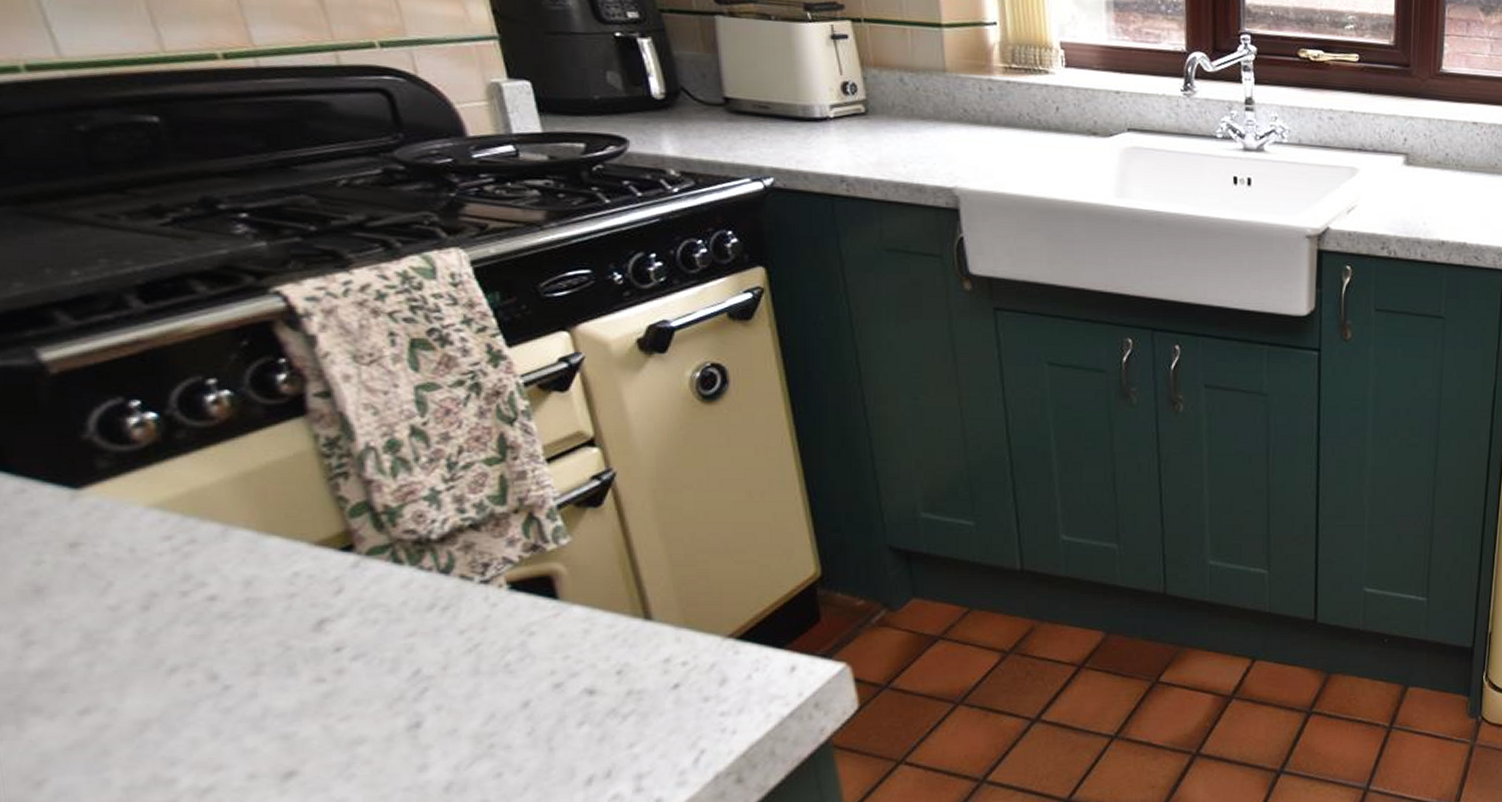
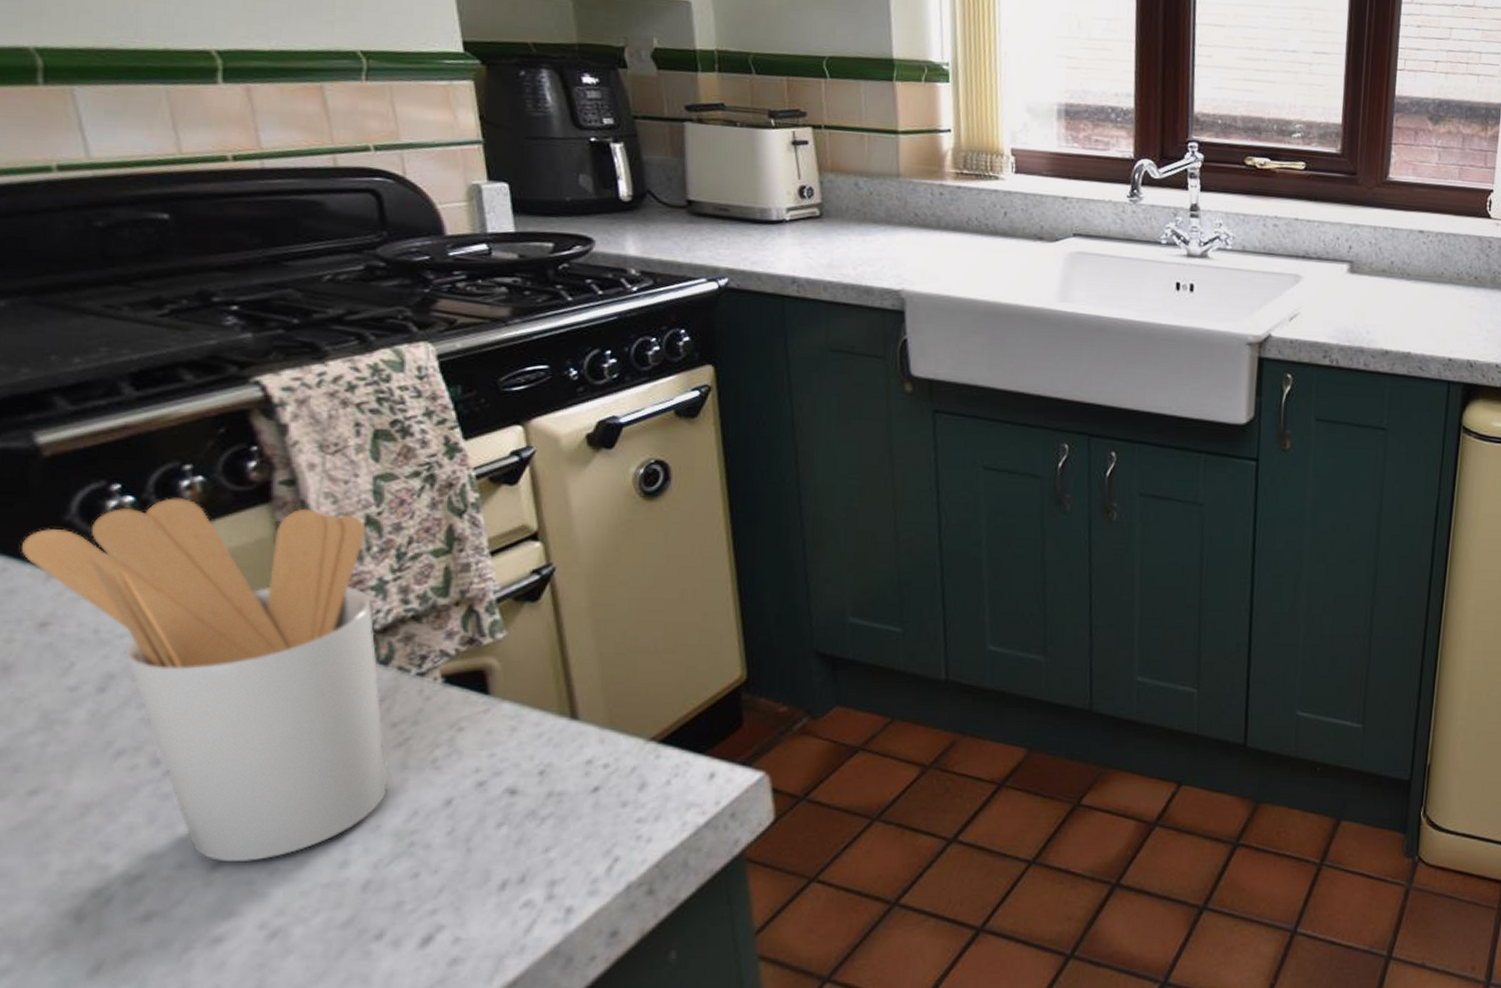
utensil holder: none [39,413,461,771] -> present [22,498,388,863]

